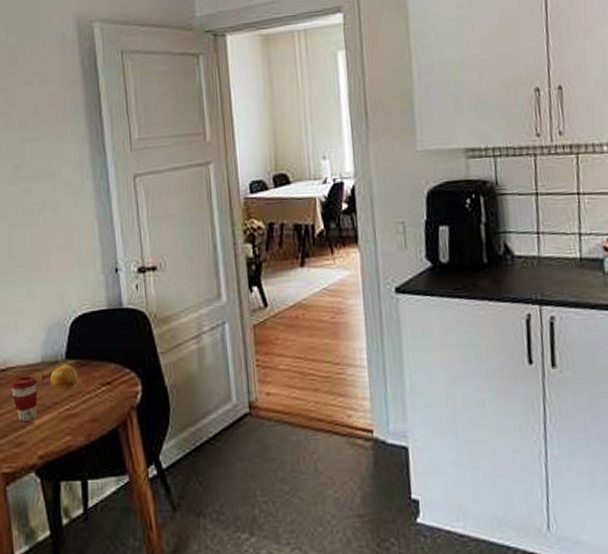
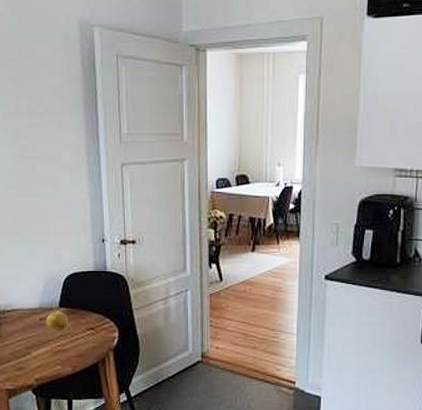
coffee cup: present [9,376,38,422] -> none [13,317,36,352]

